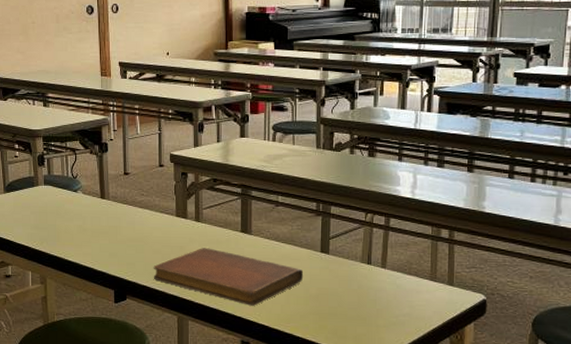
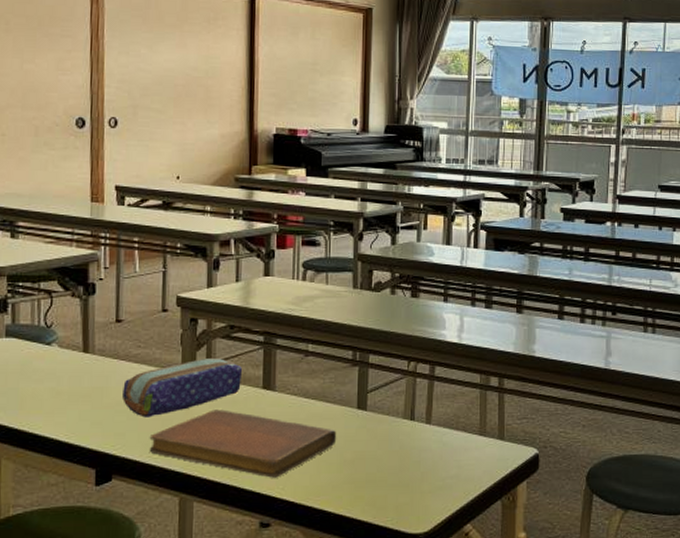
pencil case: none [132,205,225,252] -> present [123,357,243,418]

